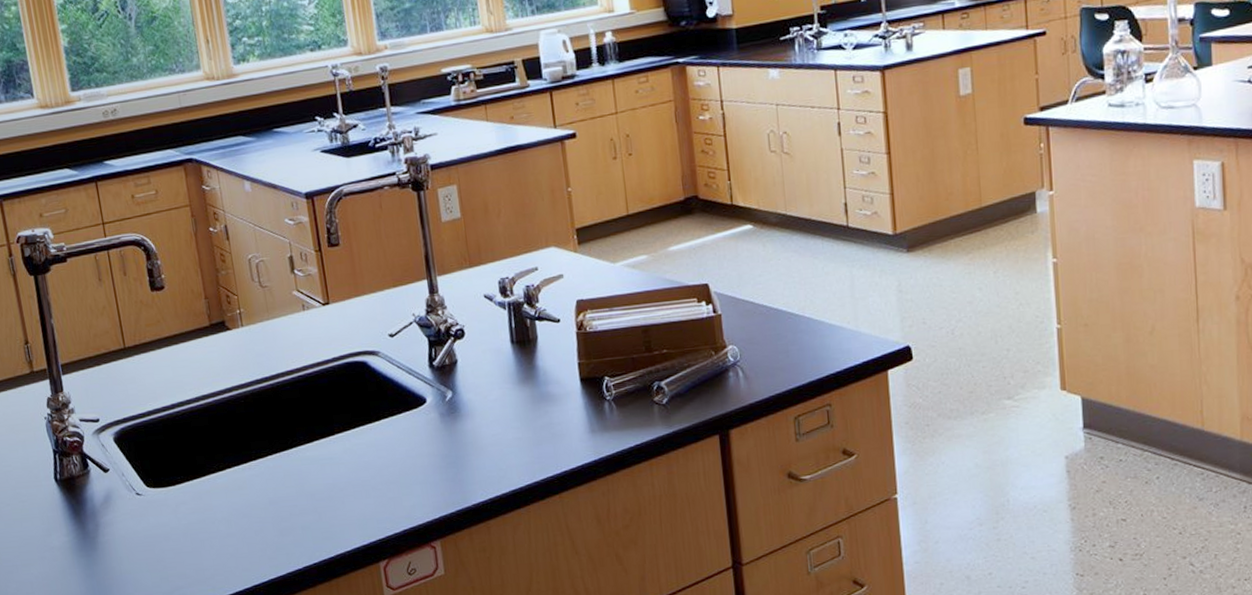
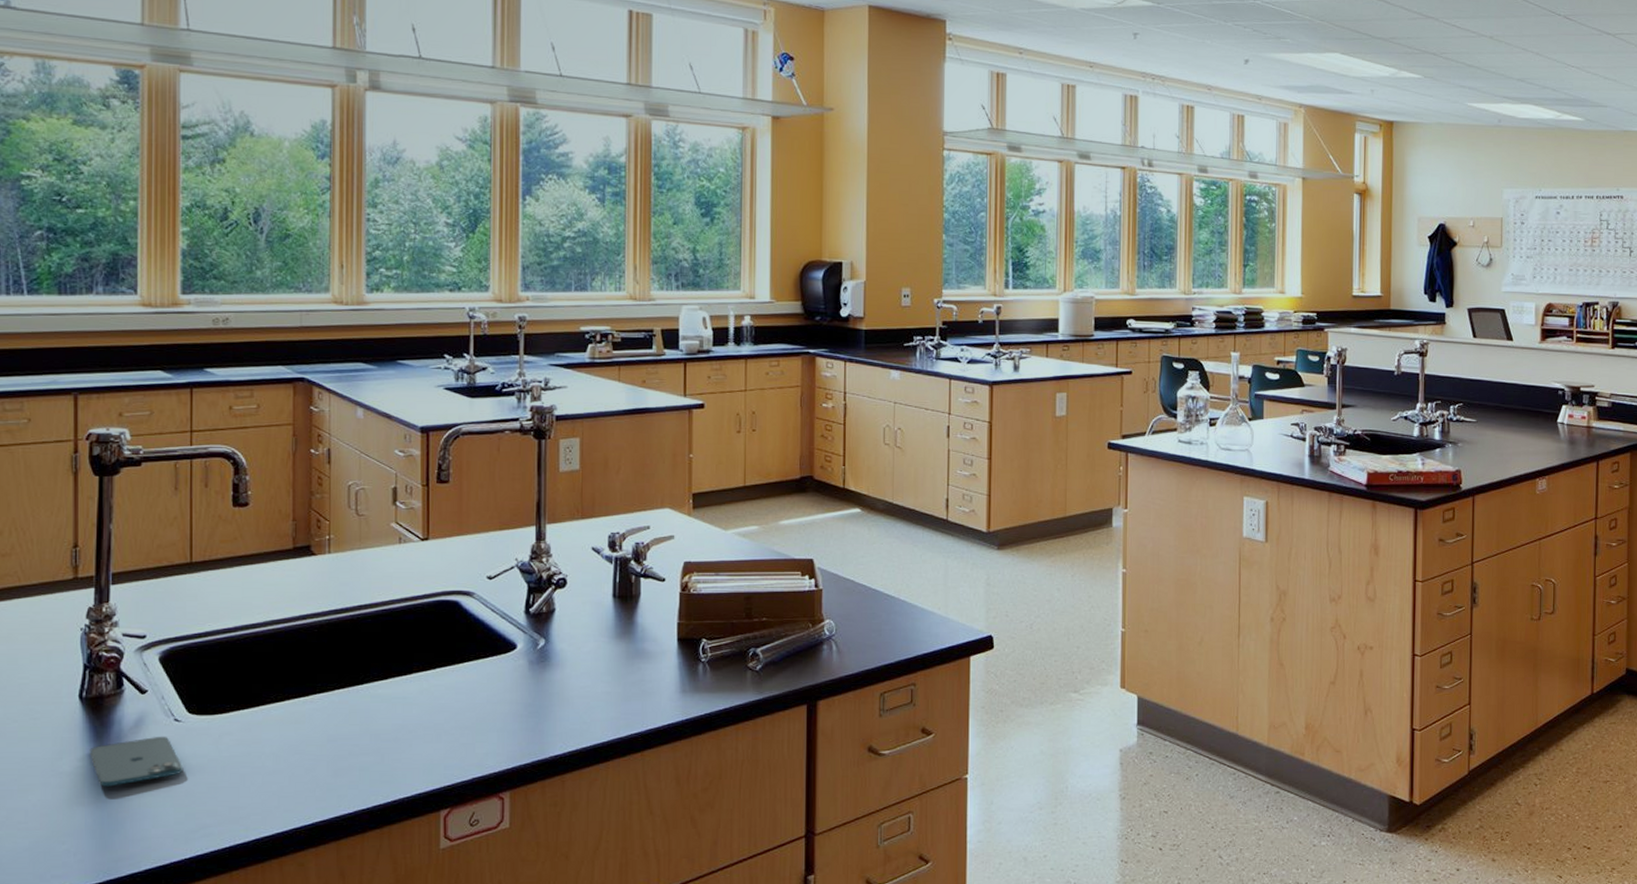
smartphone: none [71,509,152,558] -> present [89,736,184,787]

